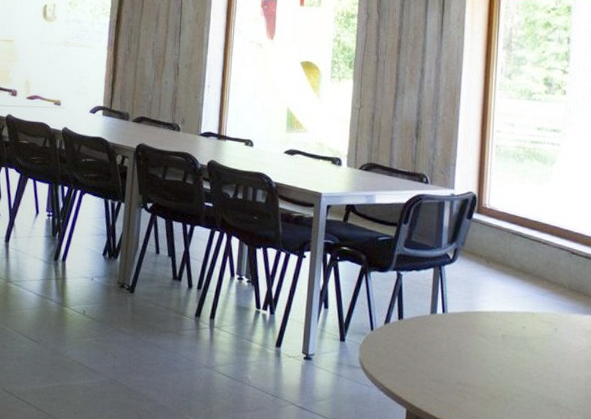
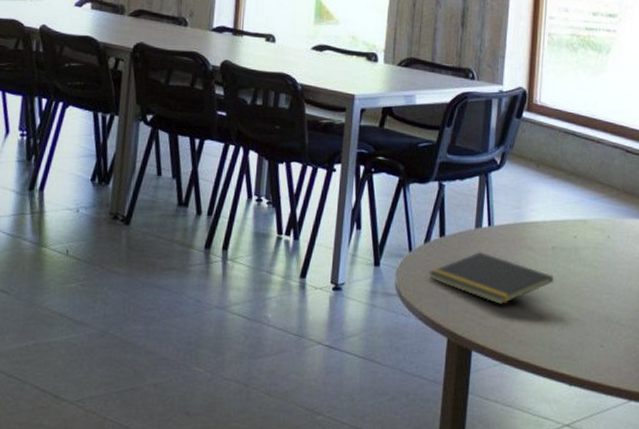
notepad: none [389,334,504,383] -> present [429,251,553,304]

